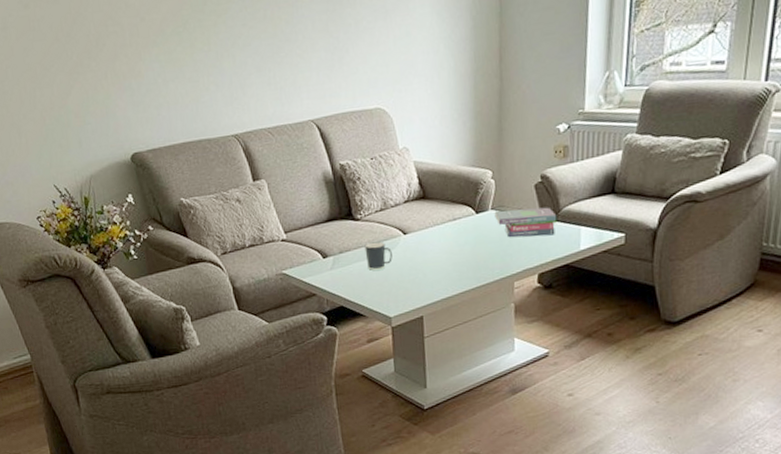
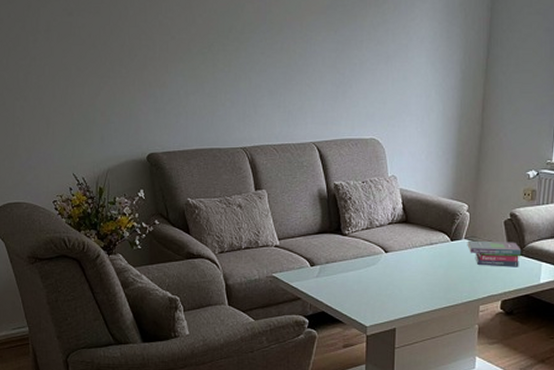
mug: present [364,241,393,271] -> none [349,256,373,283]

